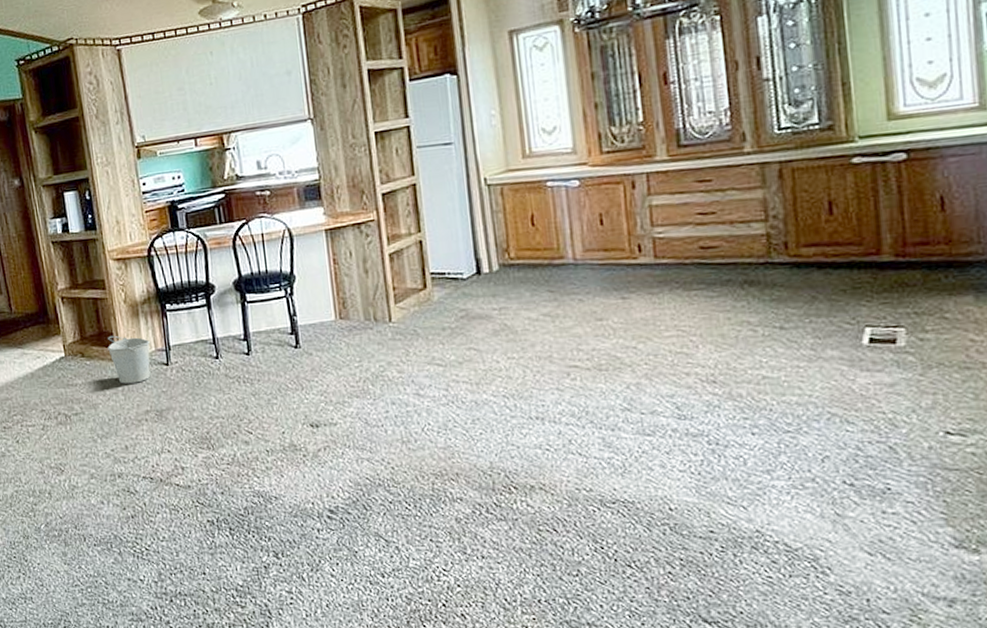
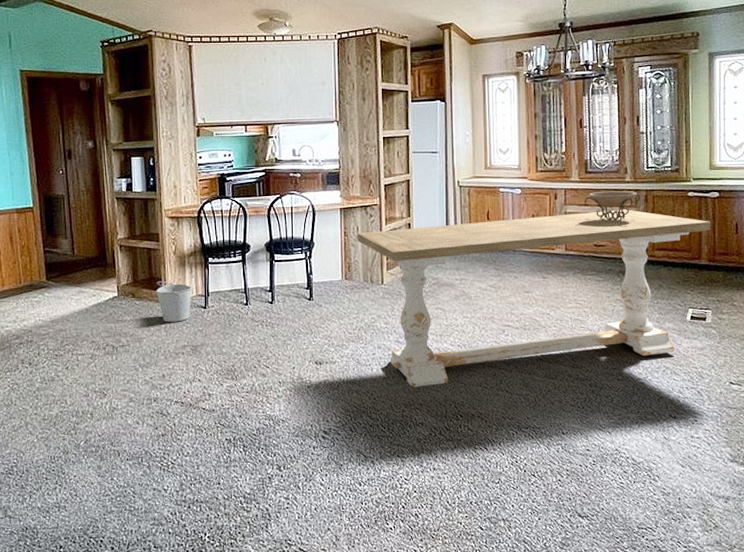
dining table: none [350,192,896,452] -> present [357,209,711,387]
decorative bowl: none [678,165,771,212] -> present [584,191,641,221]

